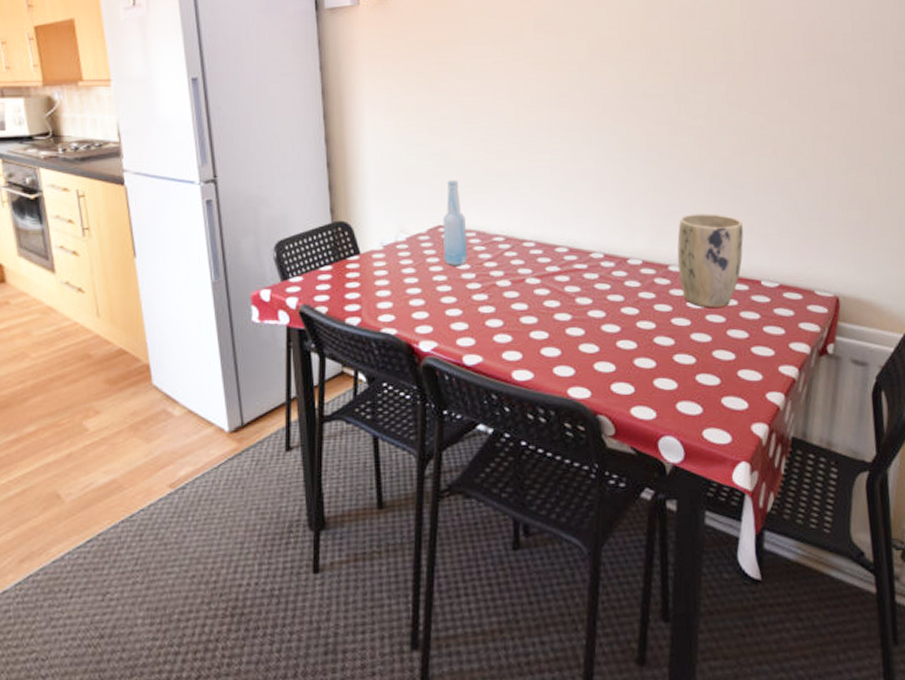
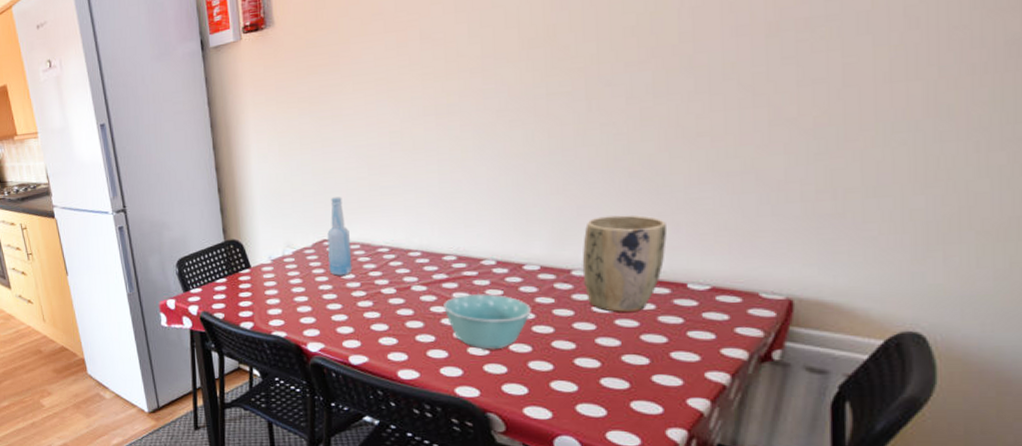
bowl: none [556,288,635,347] -> present [444,294,531,350]

